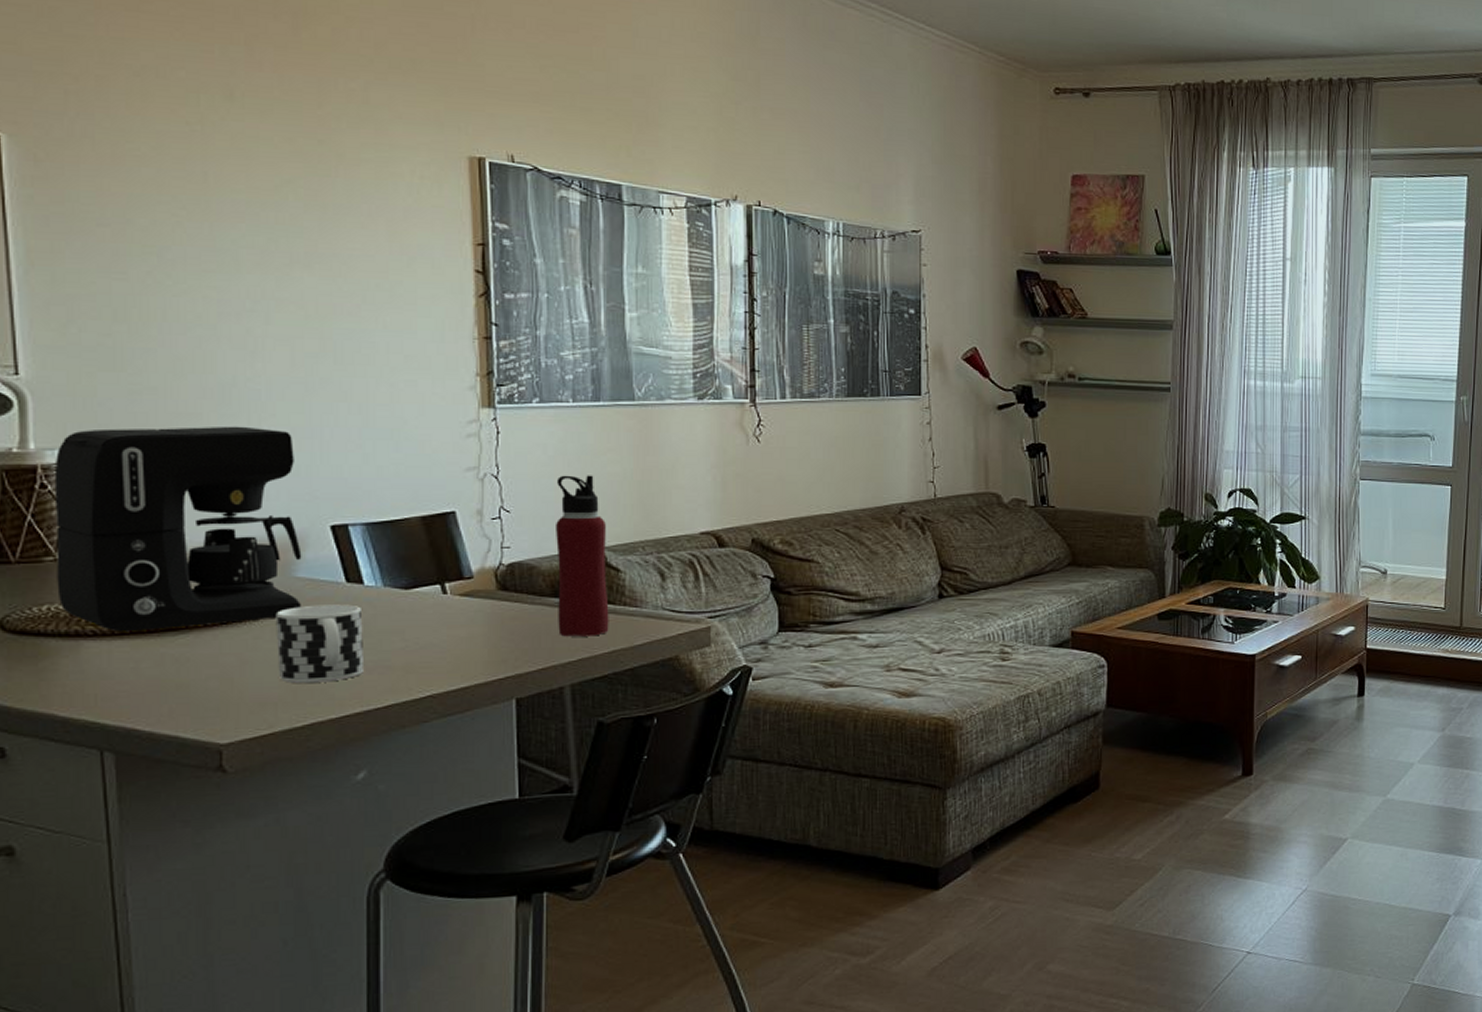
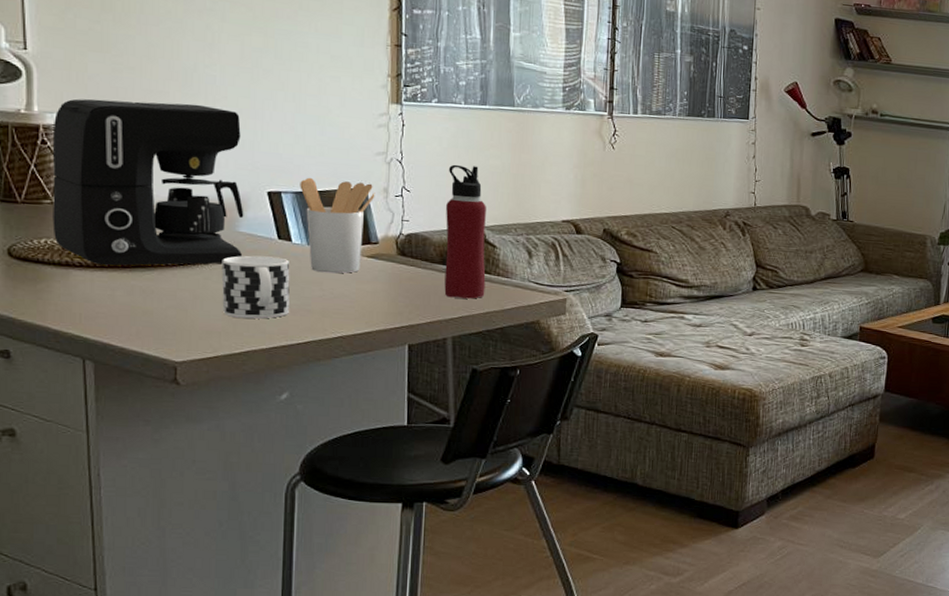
utensil holder: none [371,504,467,619] -> present [300,177,375,274]

